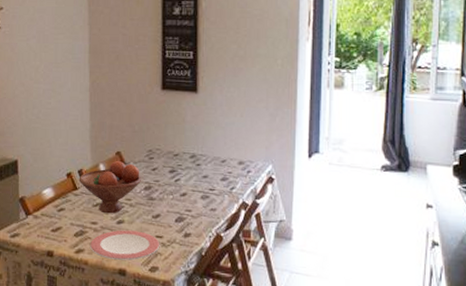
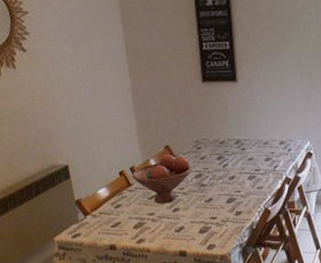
plate: present [90,230,160,261] -> none [150,215,215,244]

